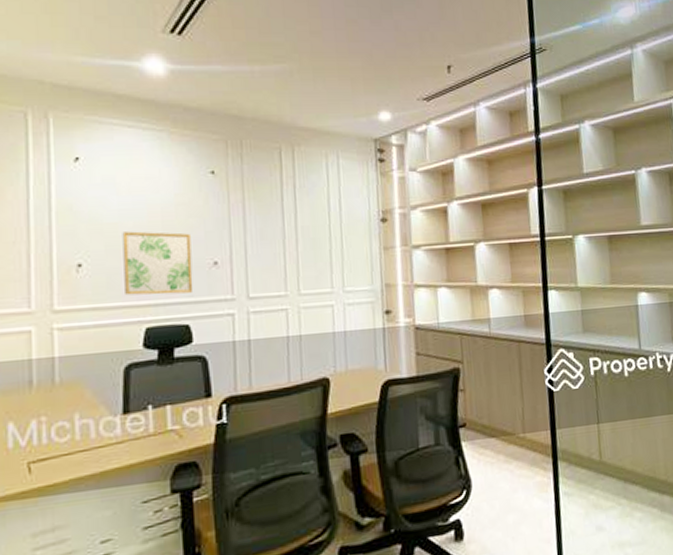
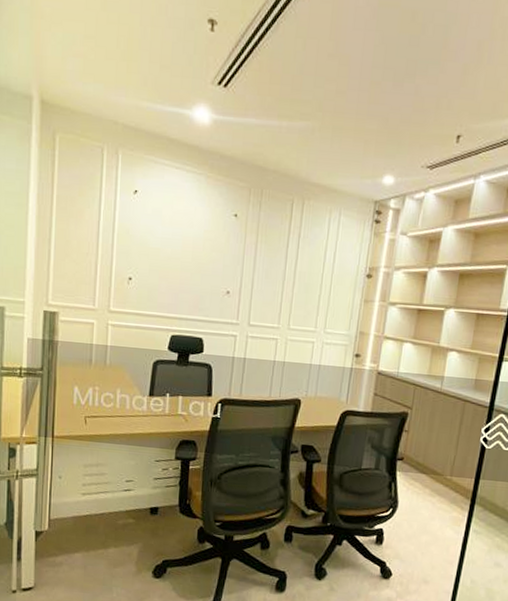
wall art: present [122,231,194,296] -> none [160,256,212,313]

